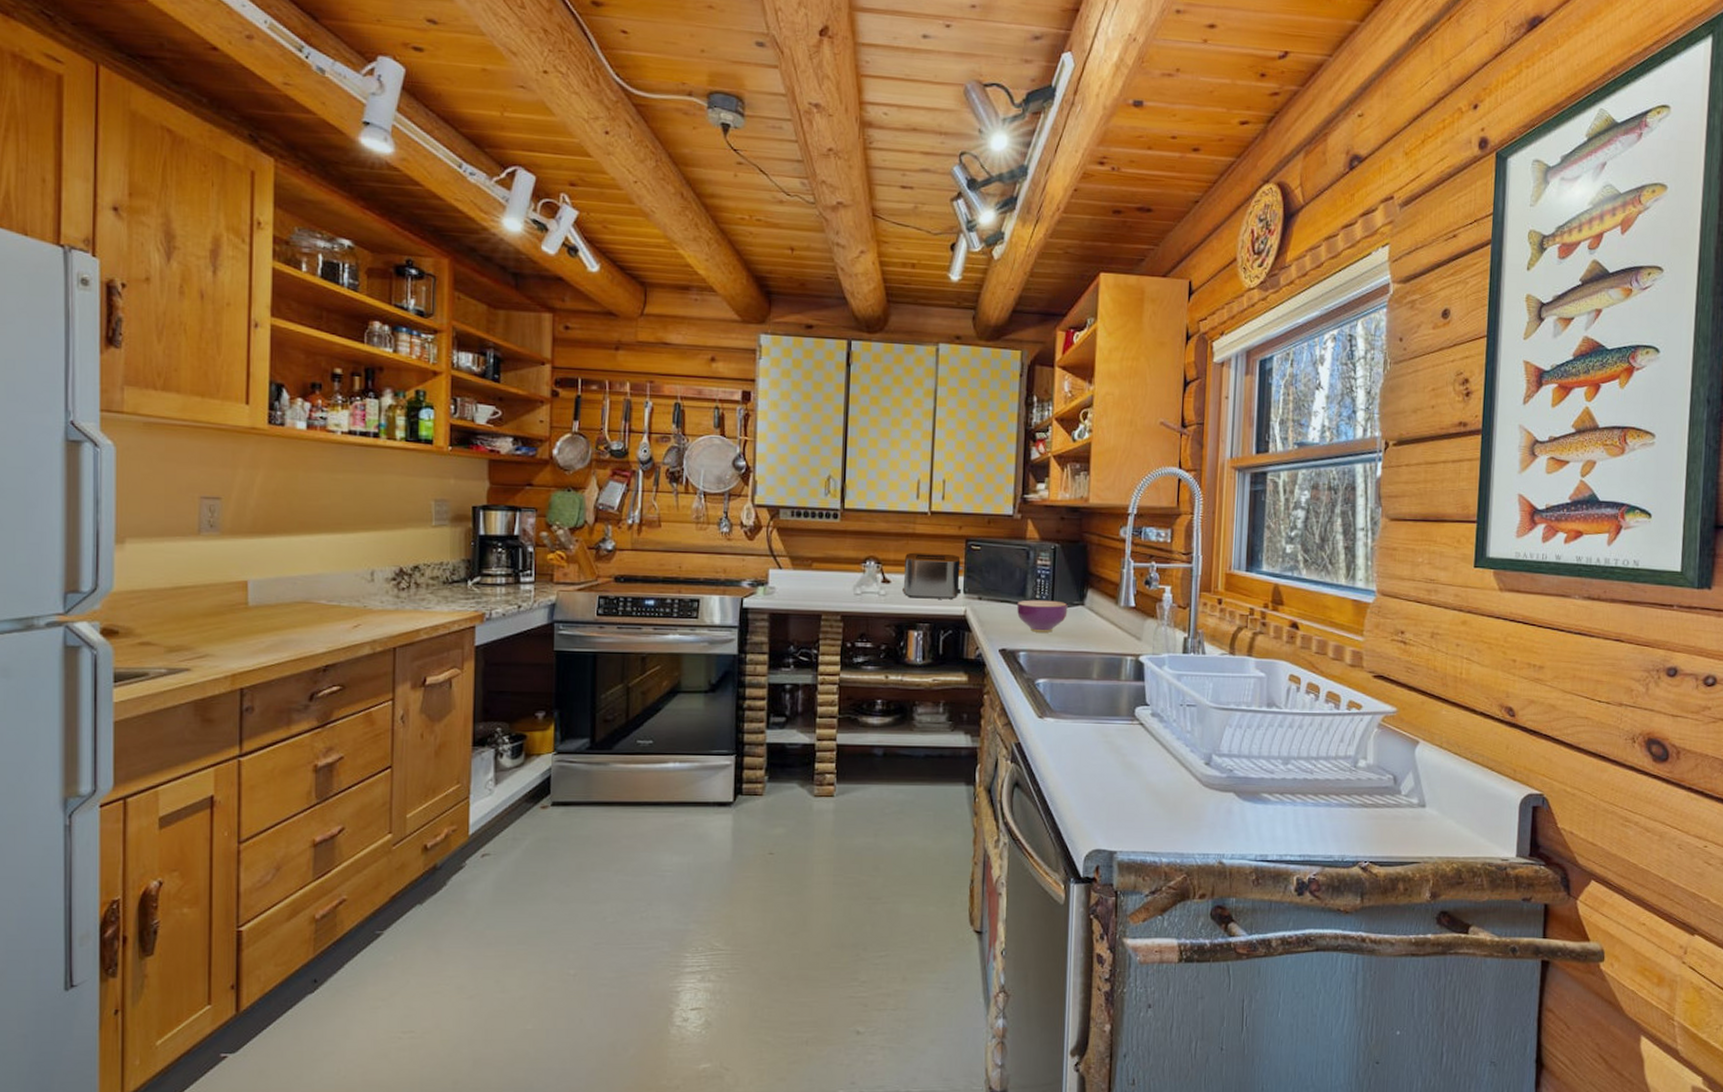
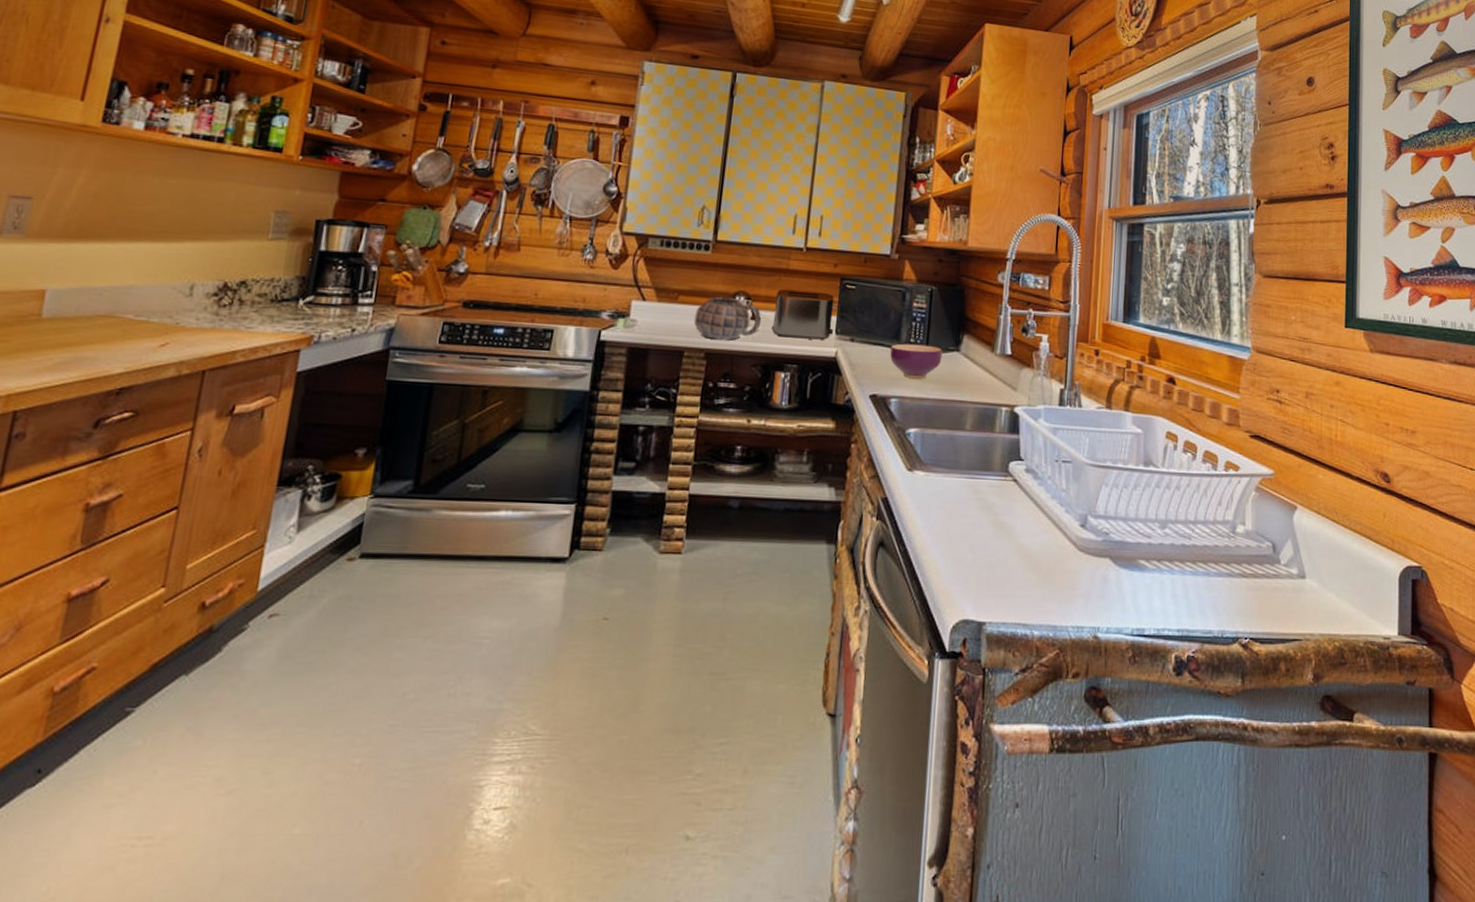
ceramic pot: none [828,562,892,603] -> present [693,296,762,340]

